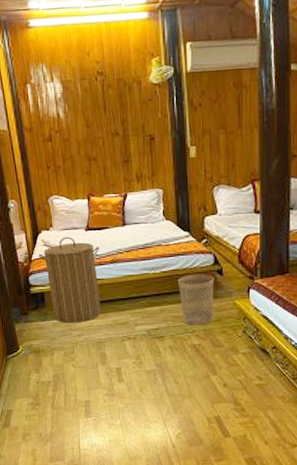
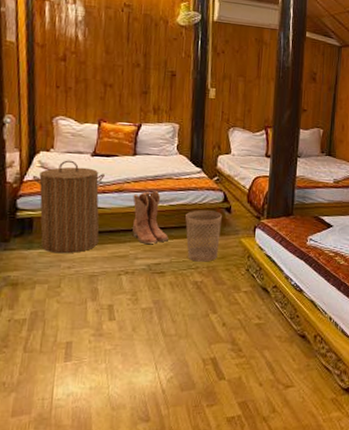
boots: none [127,259,164,311] -> present [132,191,168,245]

